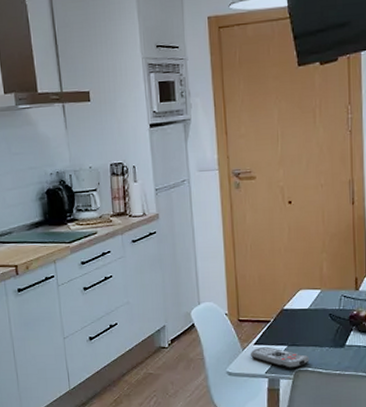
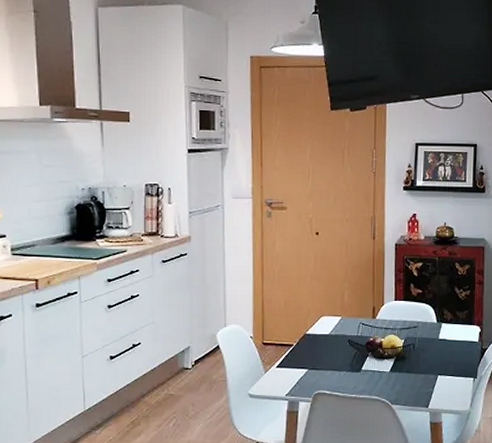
remote control: present [251,347,309,369] -> none [273,370,328,392]

